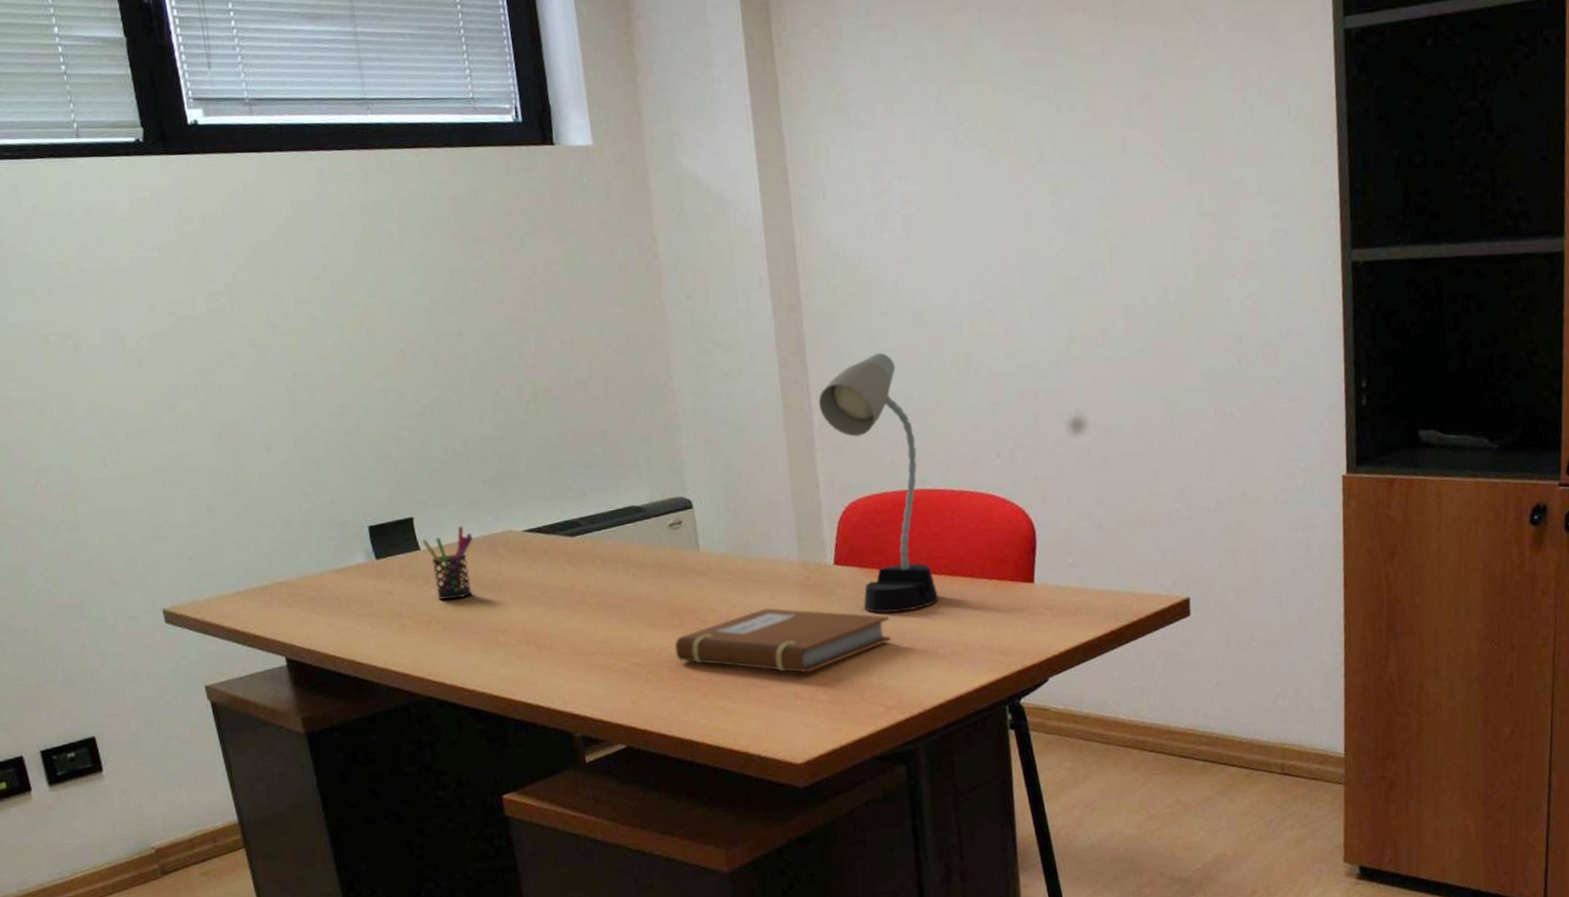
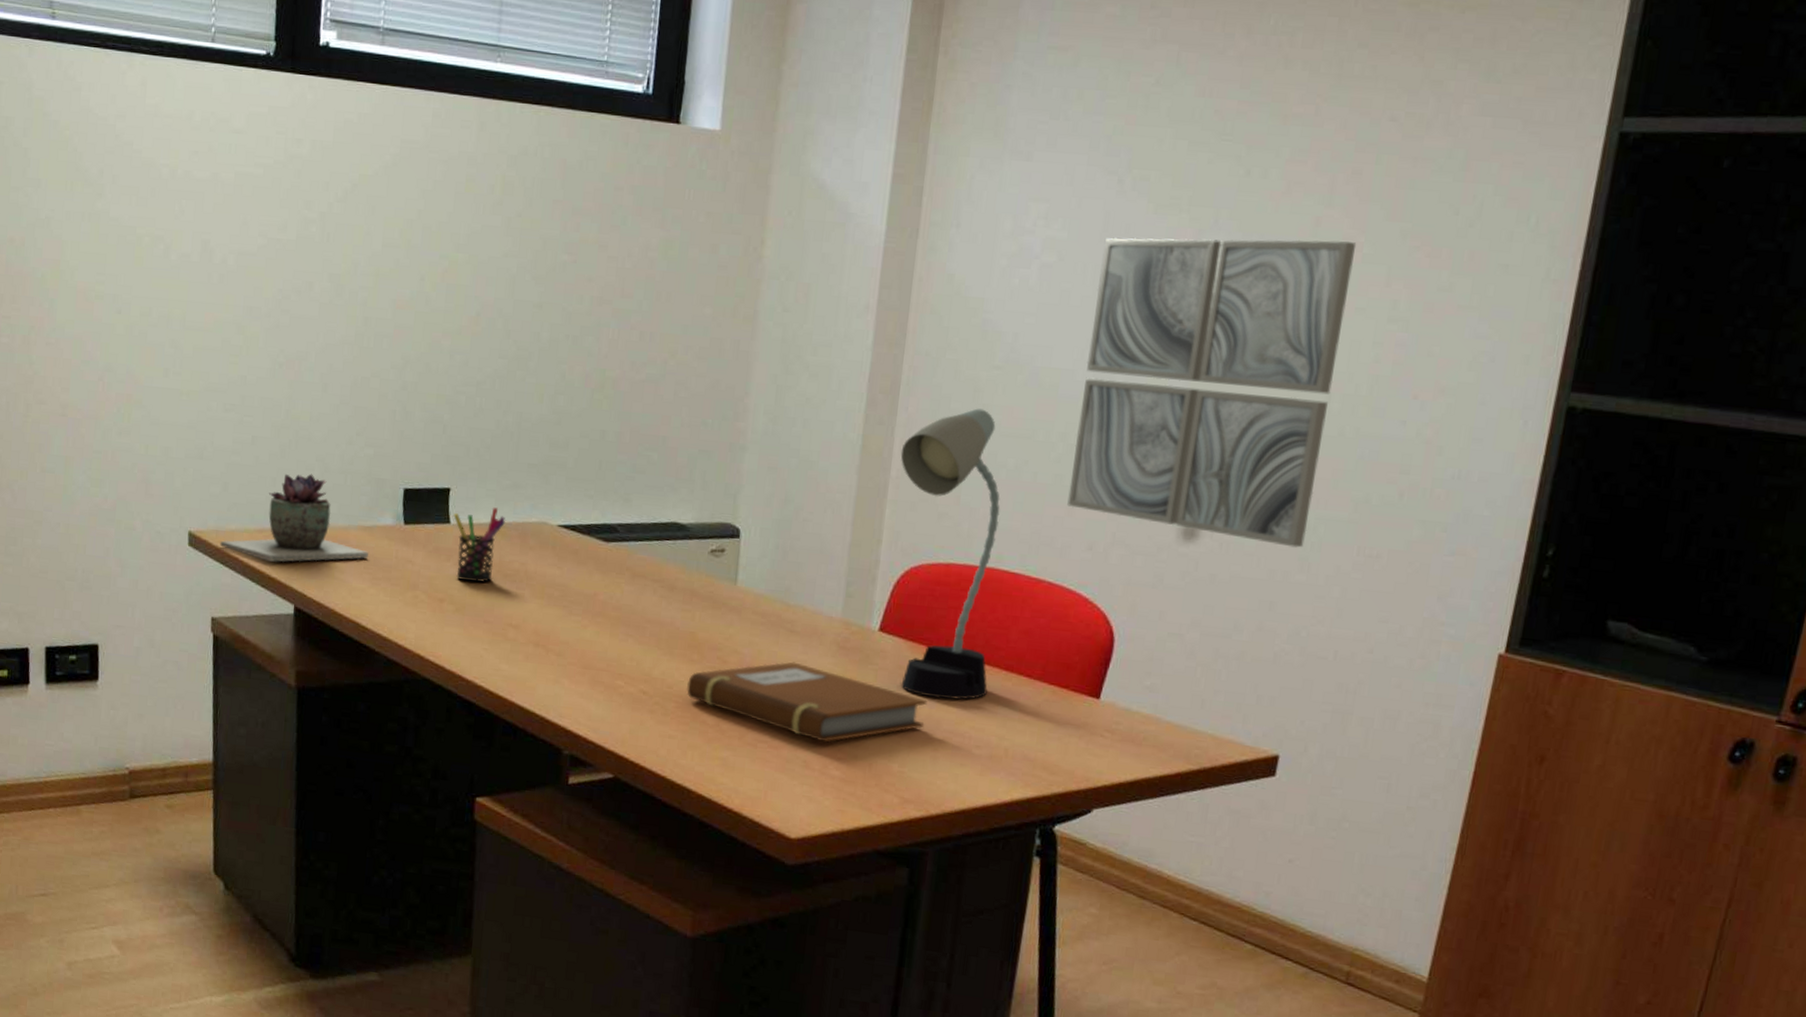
succulent plant: none [197,530,348,622] -> present [219,473,368,563]
wall art: none [953,155,1171,424] -> present [1067,237,1357,548]

